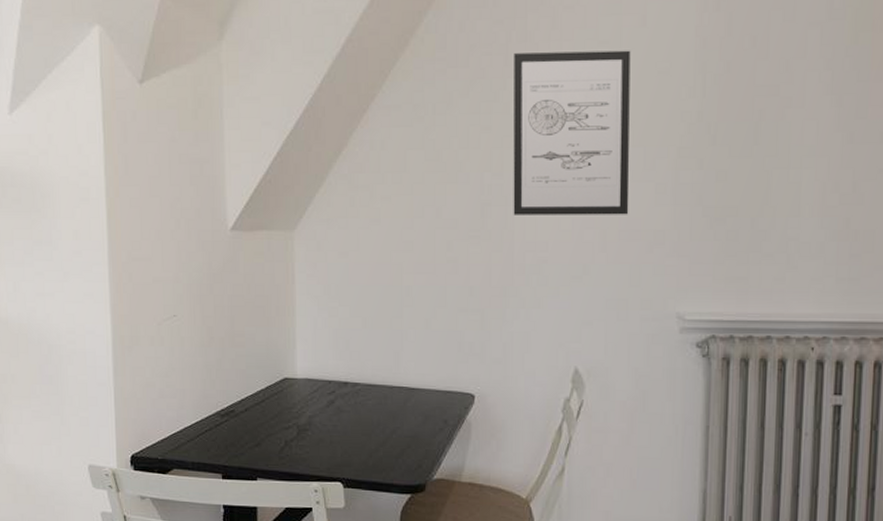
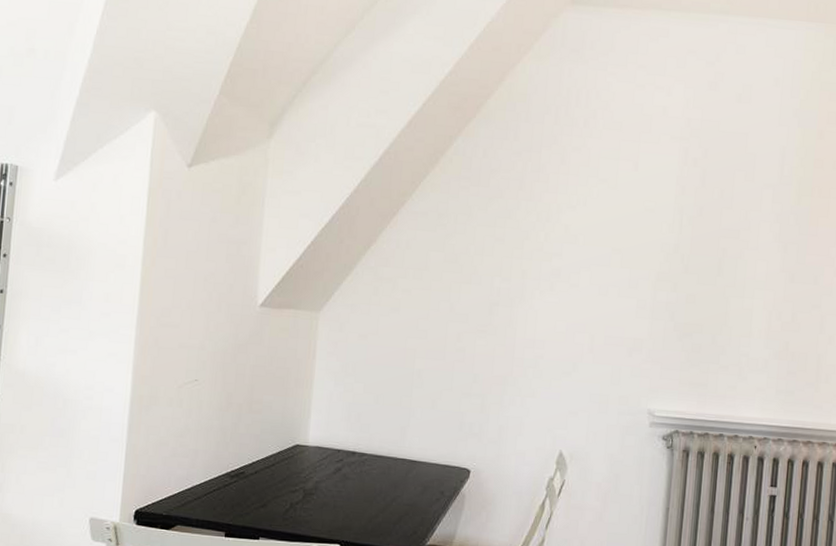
wall art: present [513,50,631,215] -> none [517,180,624,324]

